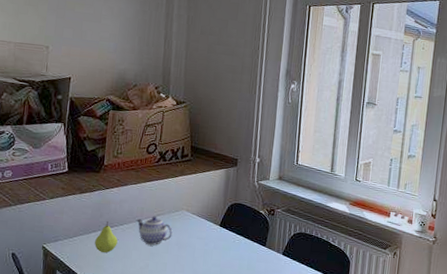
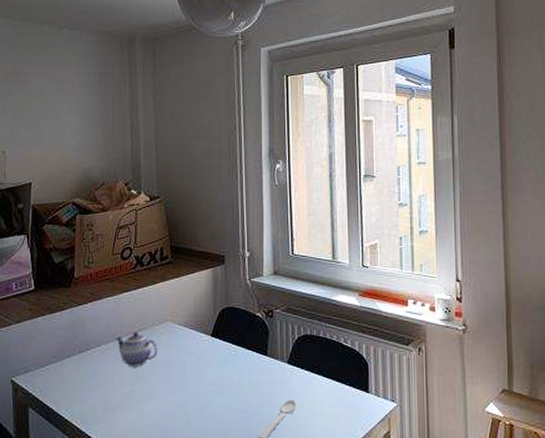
fruit: present [95,221,118,253] -> none [70,343,96,381]

